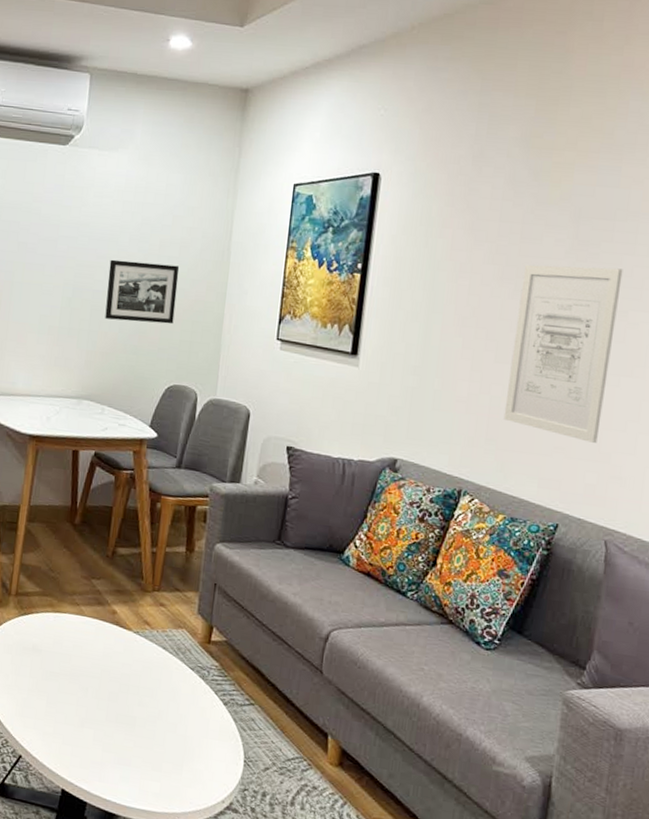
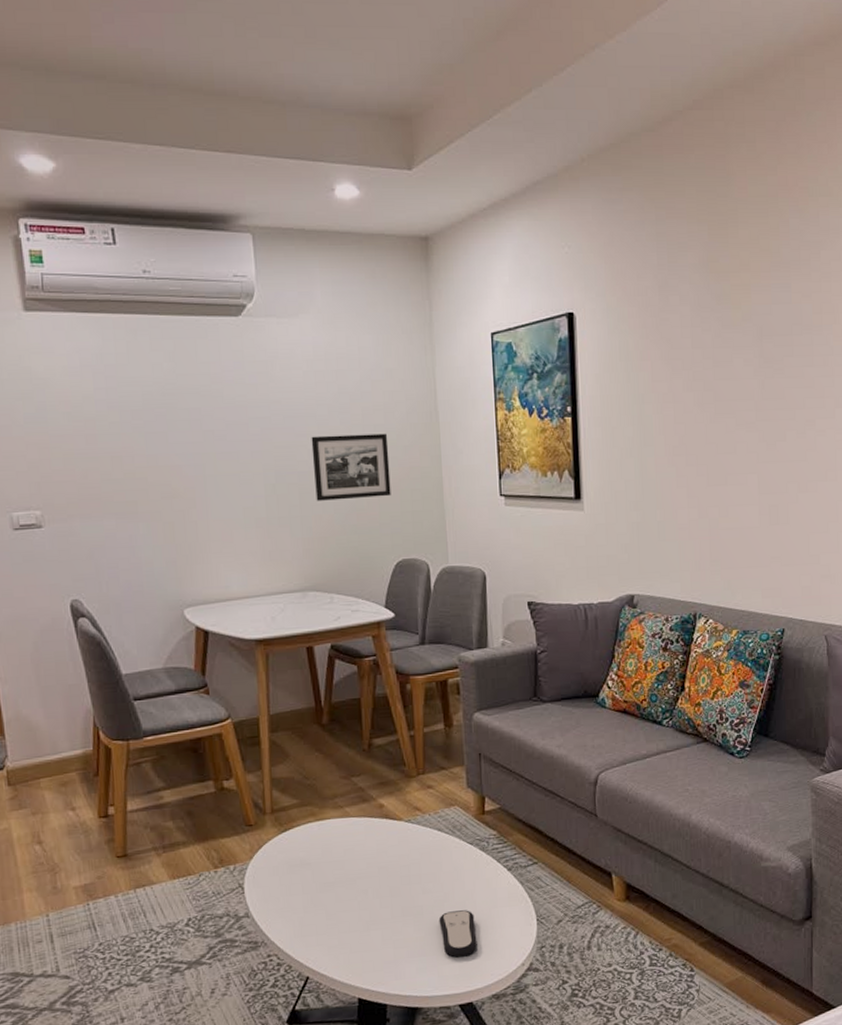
remote control: none [148,729,184,778] -> present [439,910,477,958]
wall art: present [503,264,623,443] -> none [720,381,807,548]

